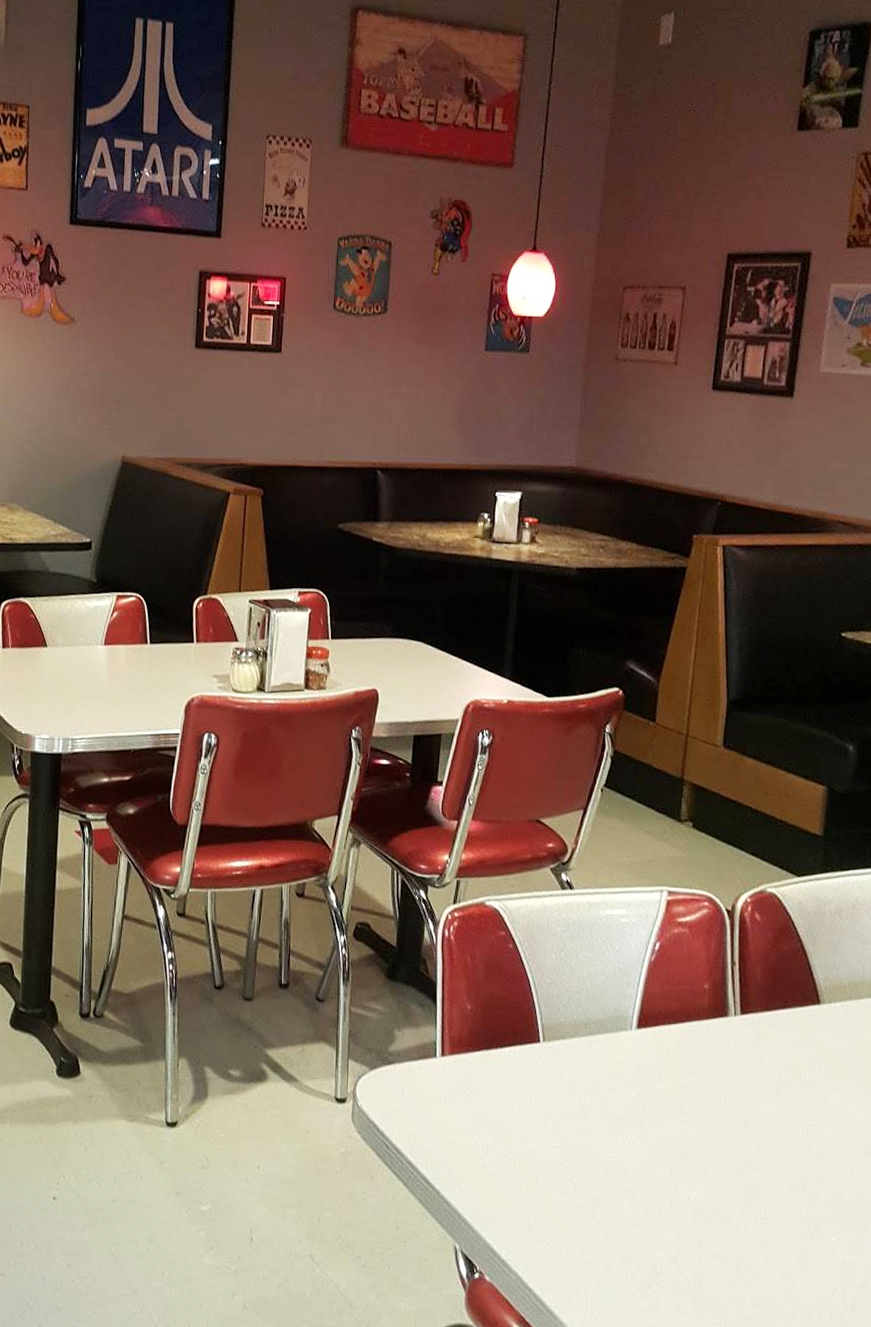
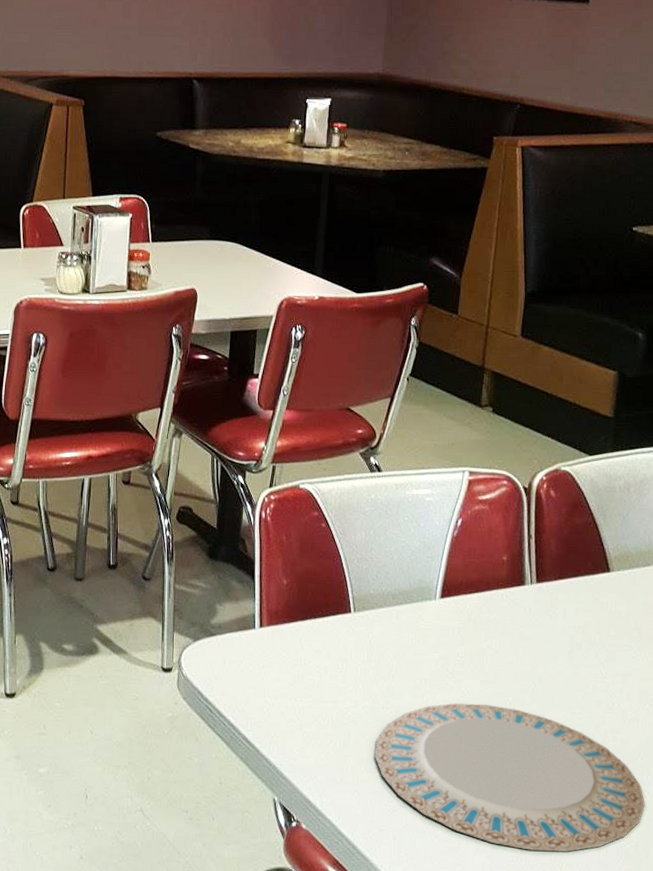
plate: none [565,1144,861,1316] -> present [375,703,645,853]

